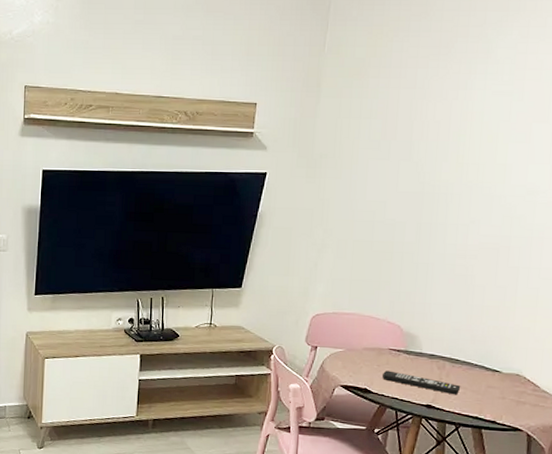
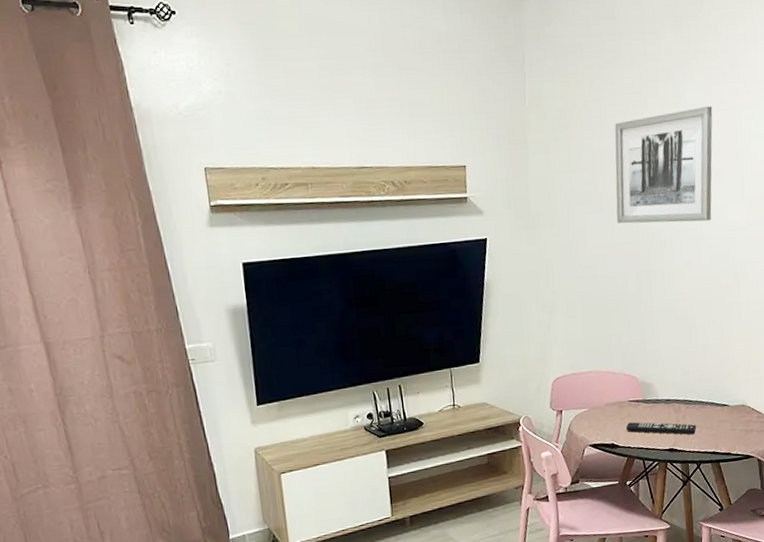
wall art: none [402,65,527,180] -> present [615,106,713,224]

